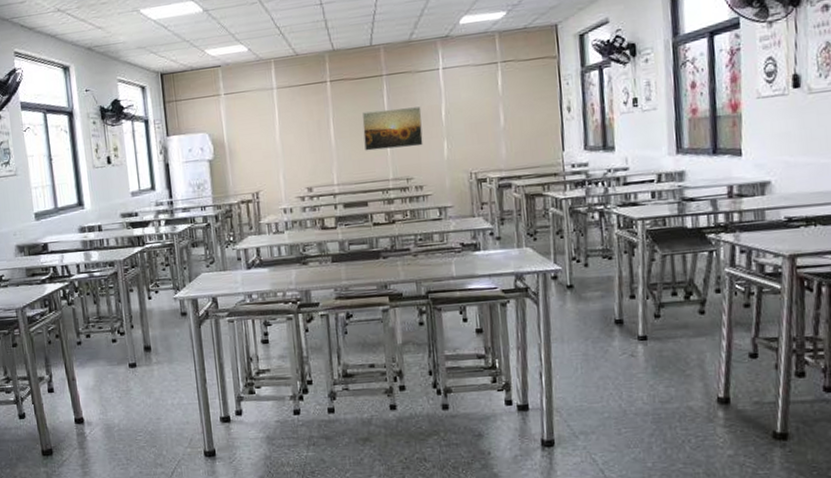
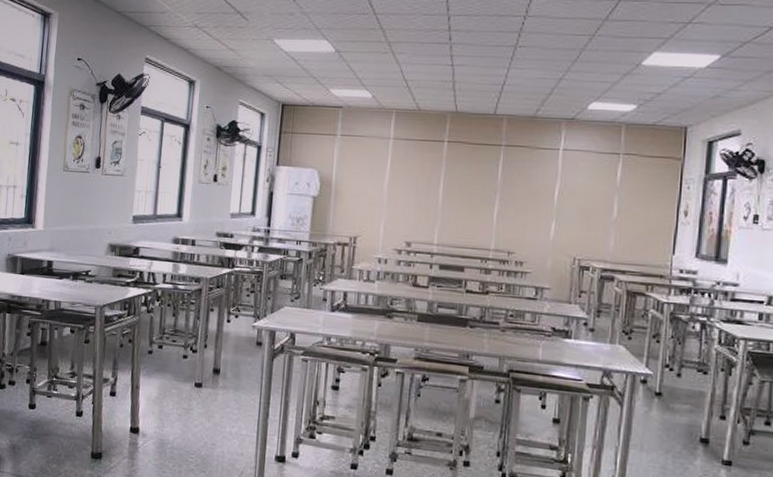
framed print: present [362,106,423,151] -> none [471,178,535,222]

